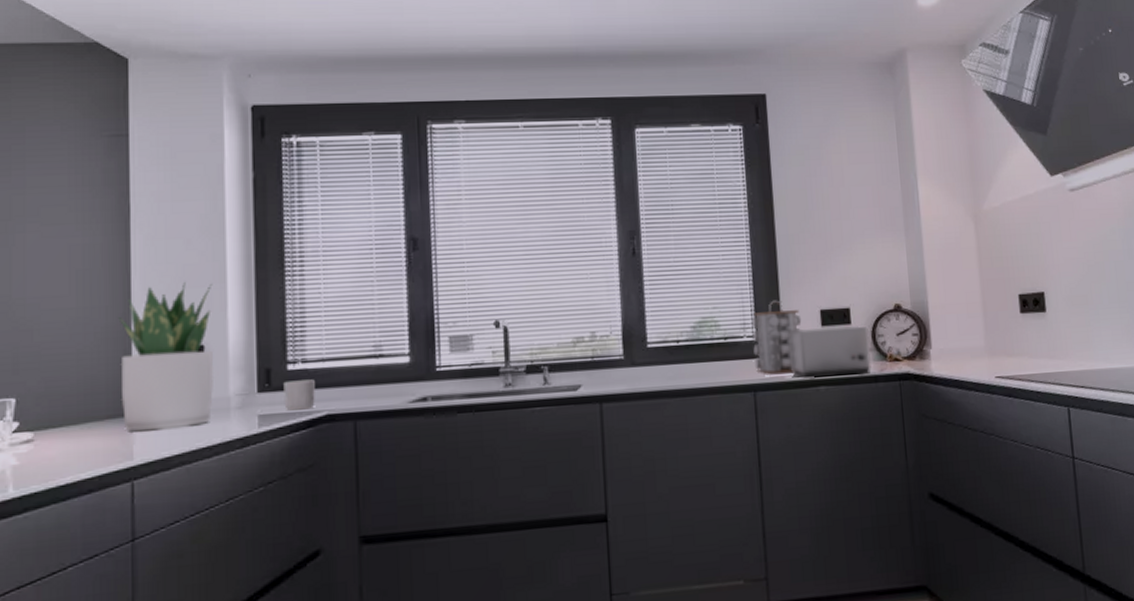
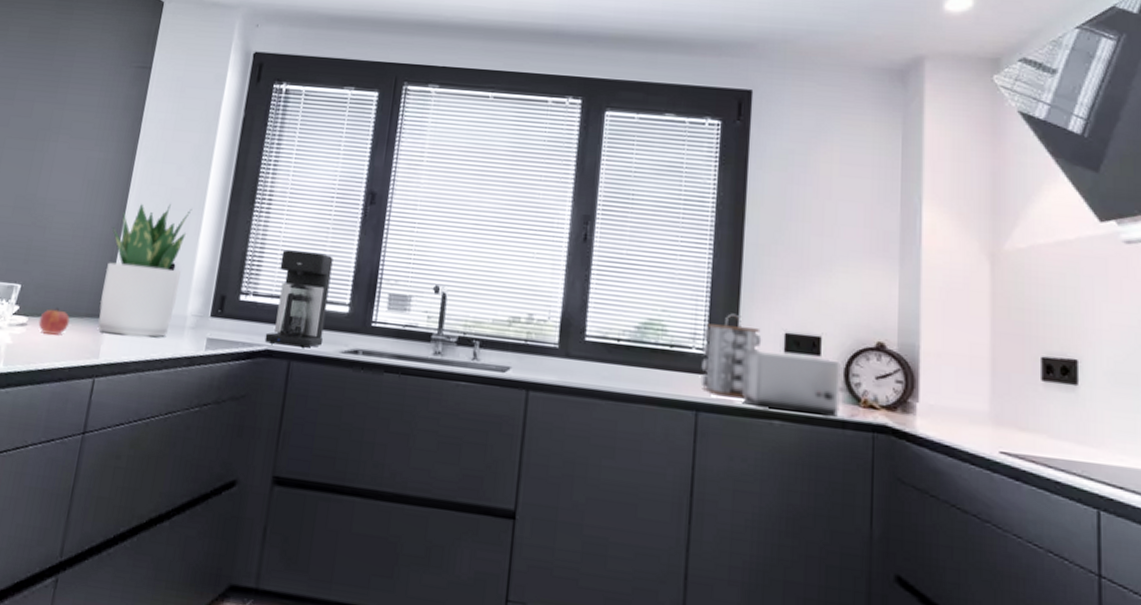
fruit: none [48,416,87,446] -> present [38,308,70,335]
mug: present [283,379,315,411] -> none [230,310,261,341]
coffee maker: none [323,308,387,408] -> present [264,249,334,348]

